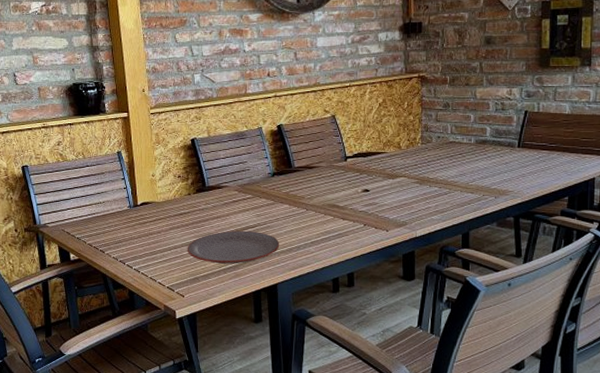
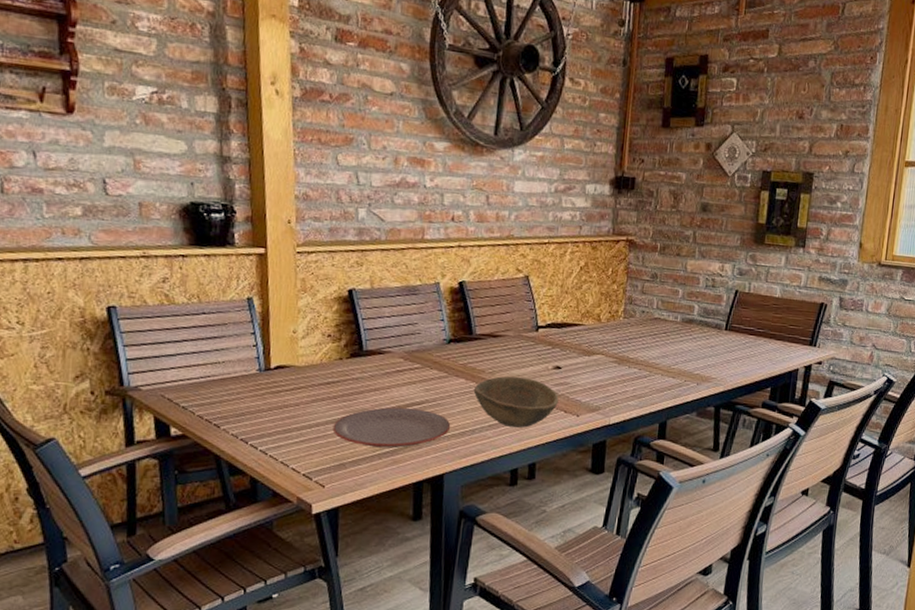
bowl: none [296,201,369,244] -> present [473,376,559,428]

